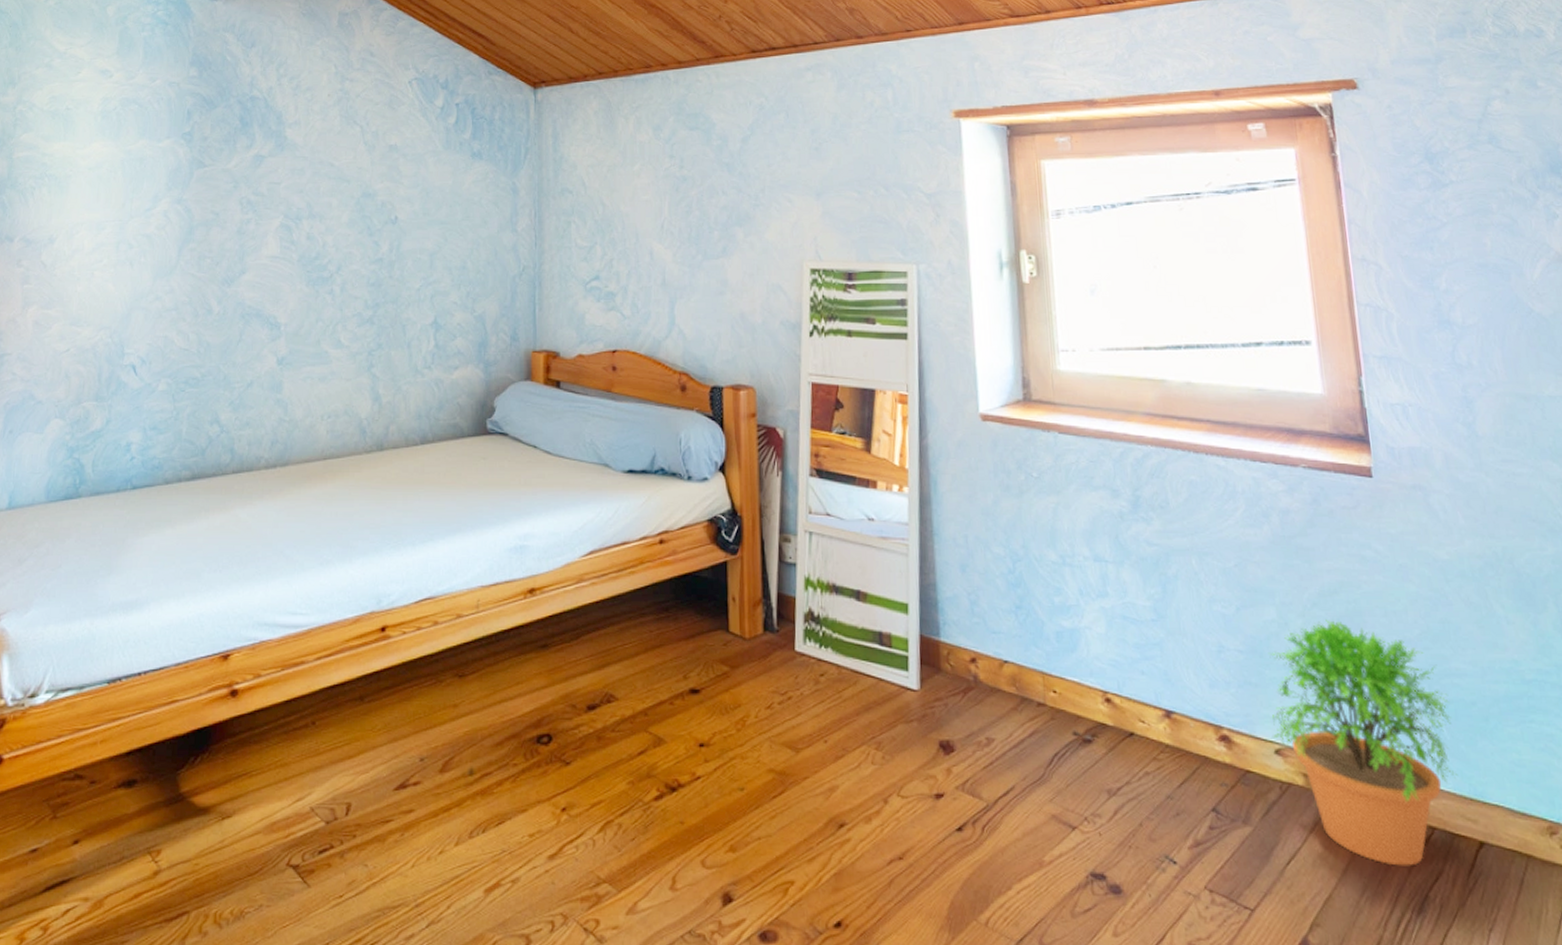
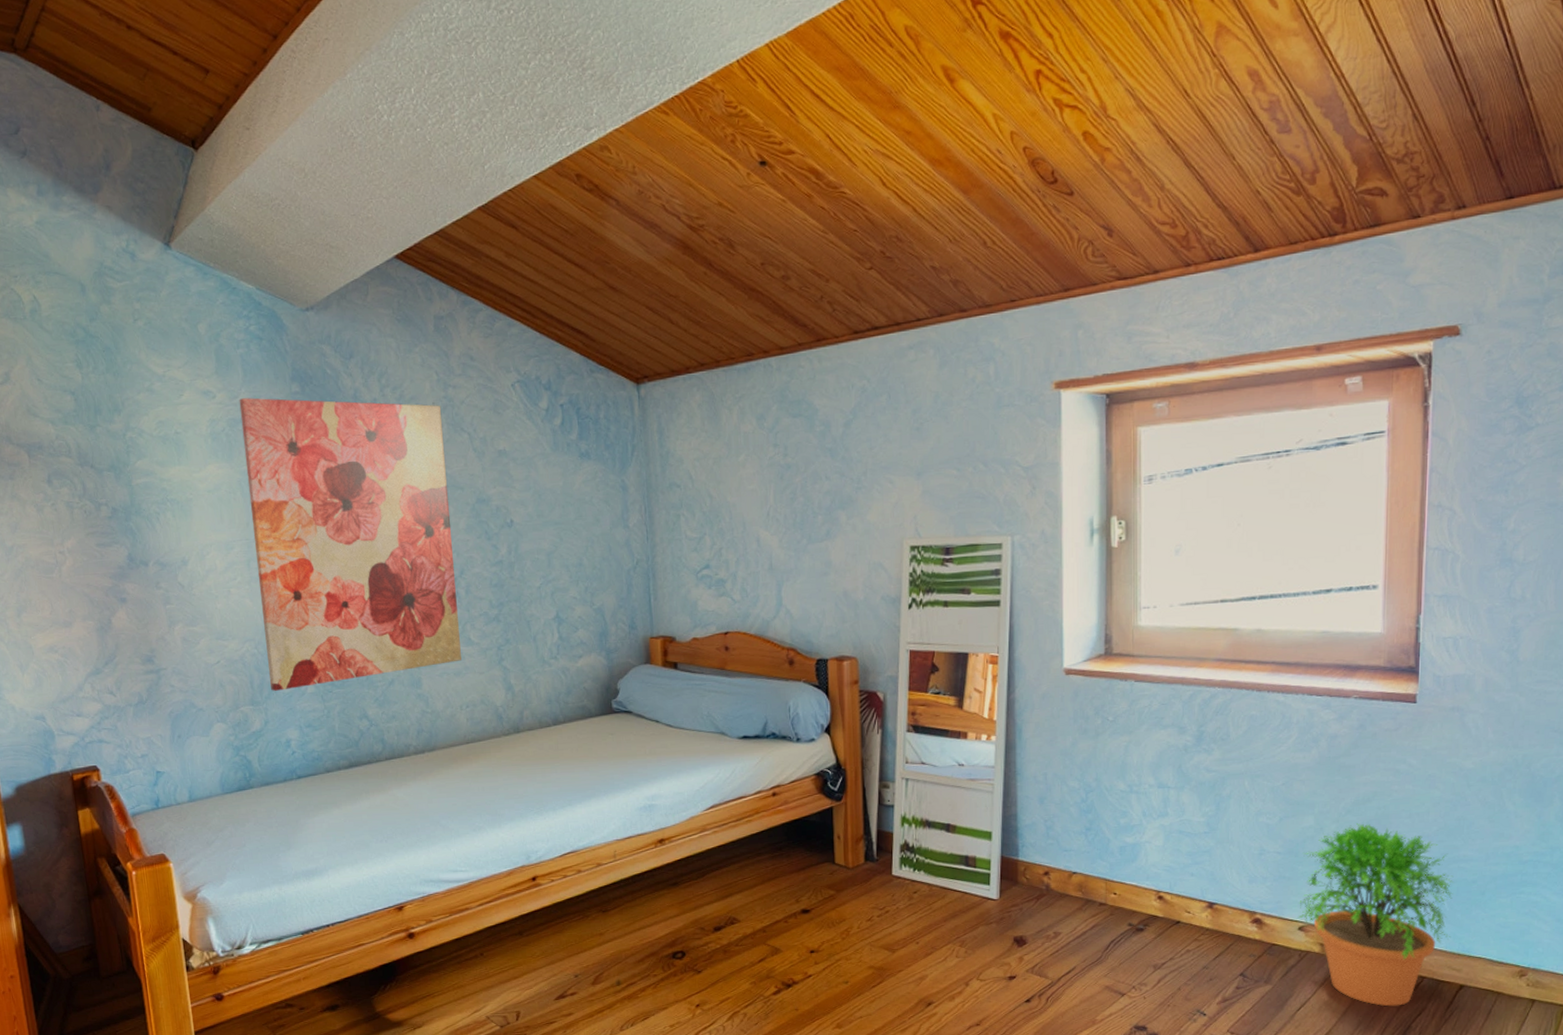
wall art: none [119,79,336,386] -> present [239,397,463,691]

